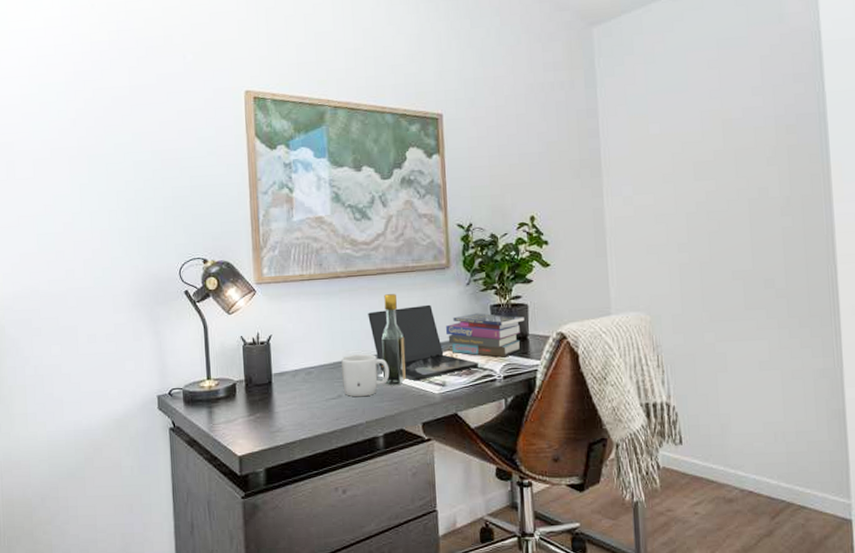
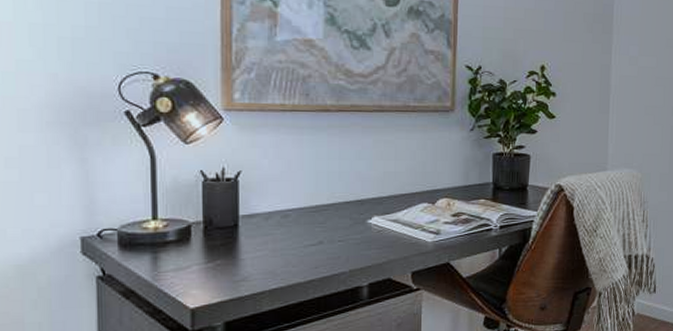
mug: present [341,353,390,397] -> none [325,196,380,244]
laptop: present [368,304,478,380] -> none [360,148,475,227]
bottle: present [381,294,406,386] -> none [372,134,400,233]
books: present [446,313,525,358] -> none [445,160,526,207]

